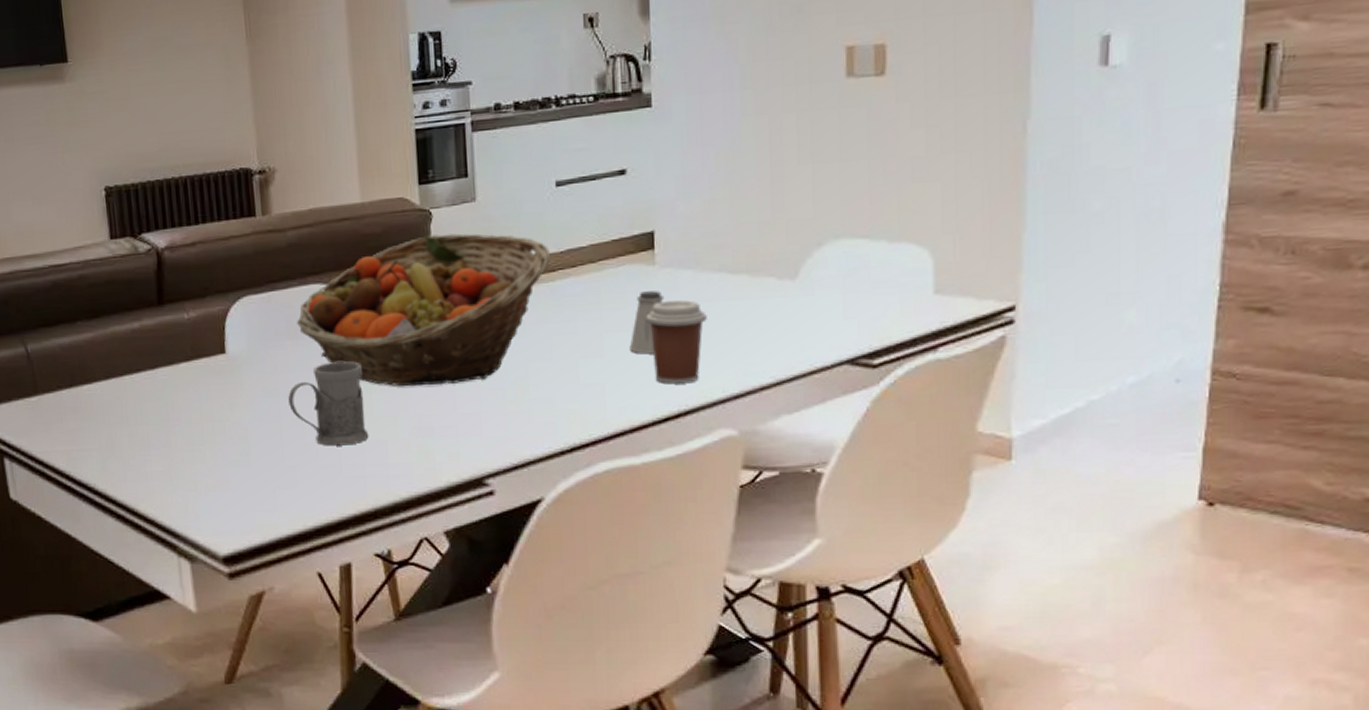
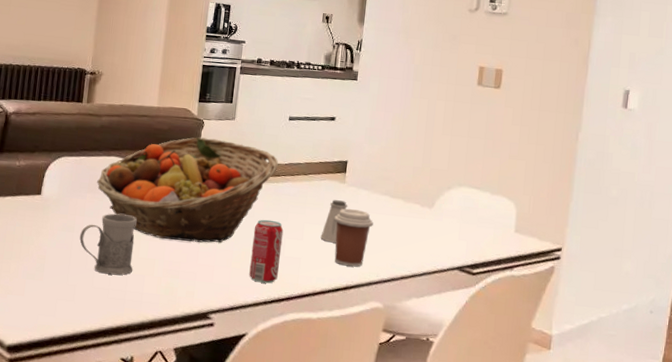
beverage can: none [529,336,575,426] -> present [249,219,284,284]

